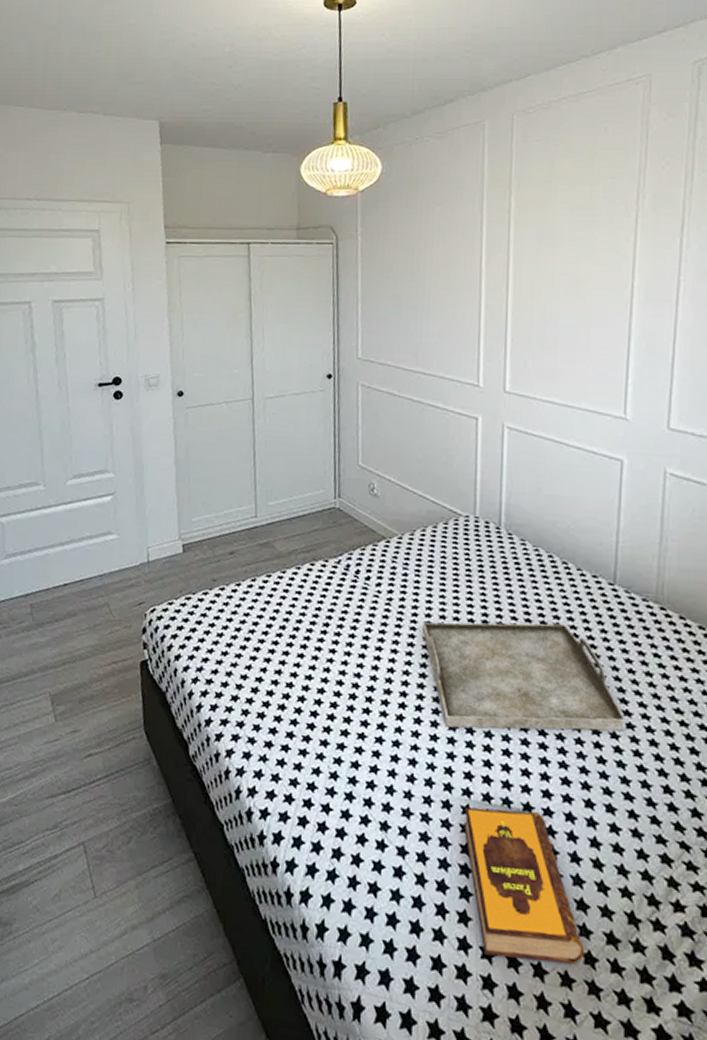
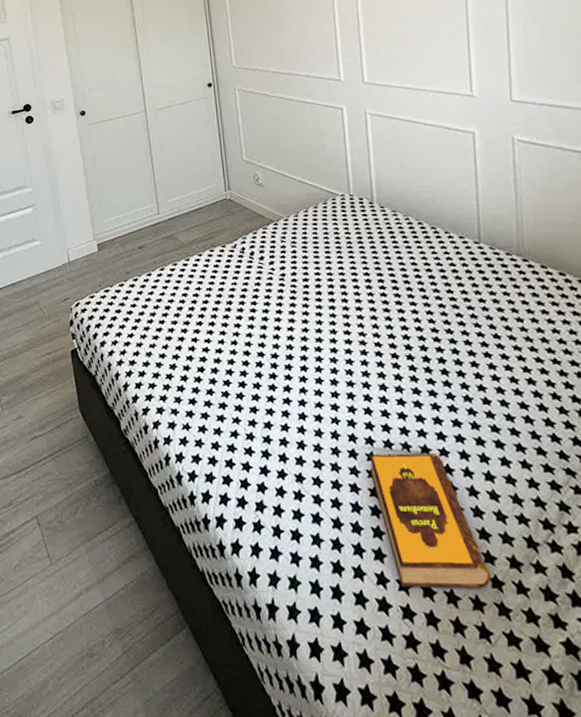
serving tray: present [422,622,626,731] -> none [314,283,504,384]

